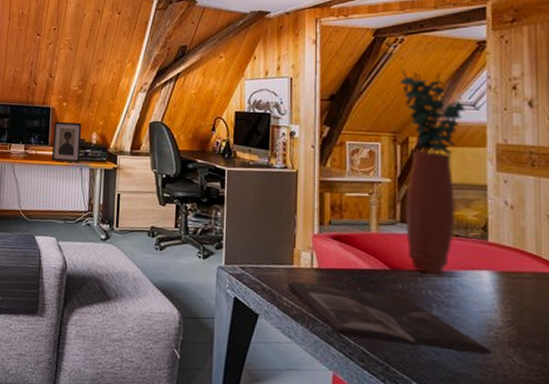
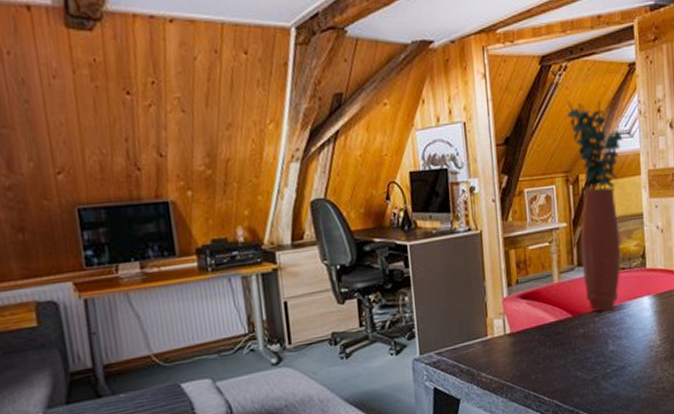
picture frame: present [51,121,82,163] -> none [178,216,226,276]
magazine: present [287,282,492,355] -> none [484,339,654,395]

